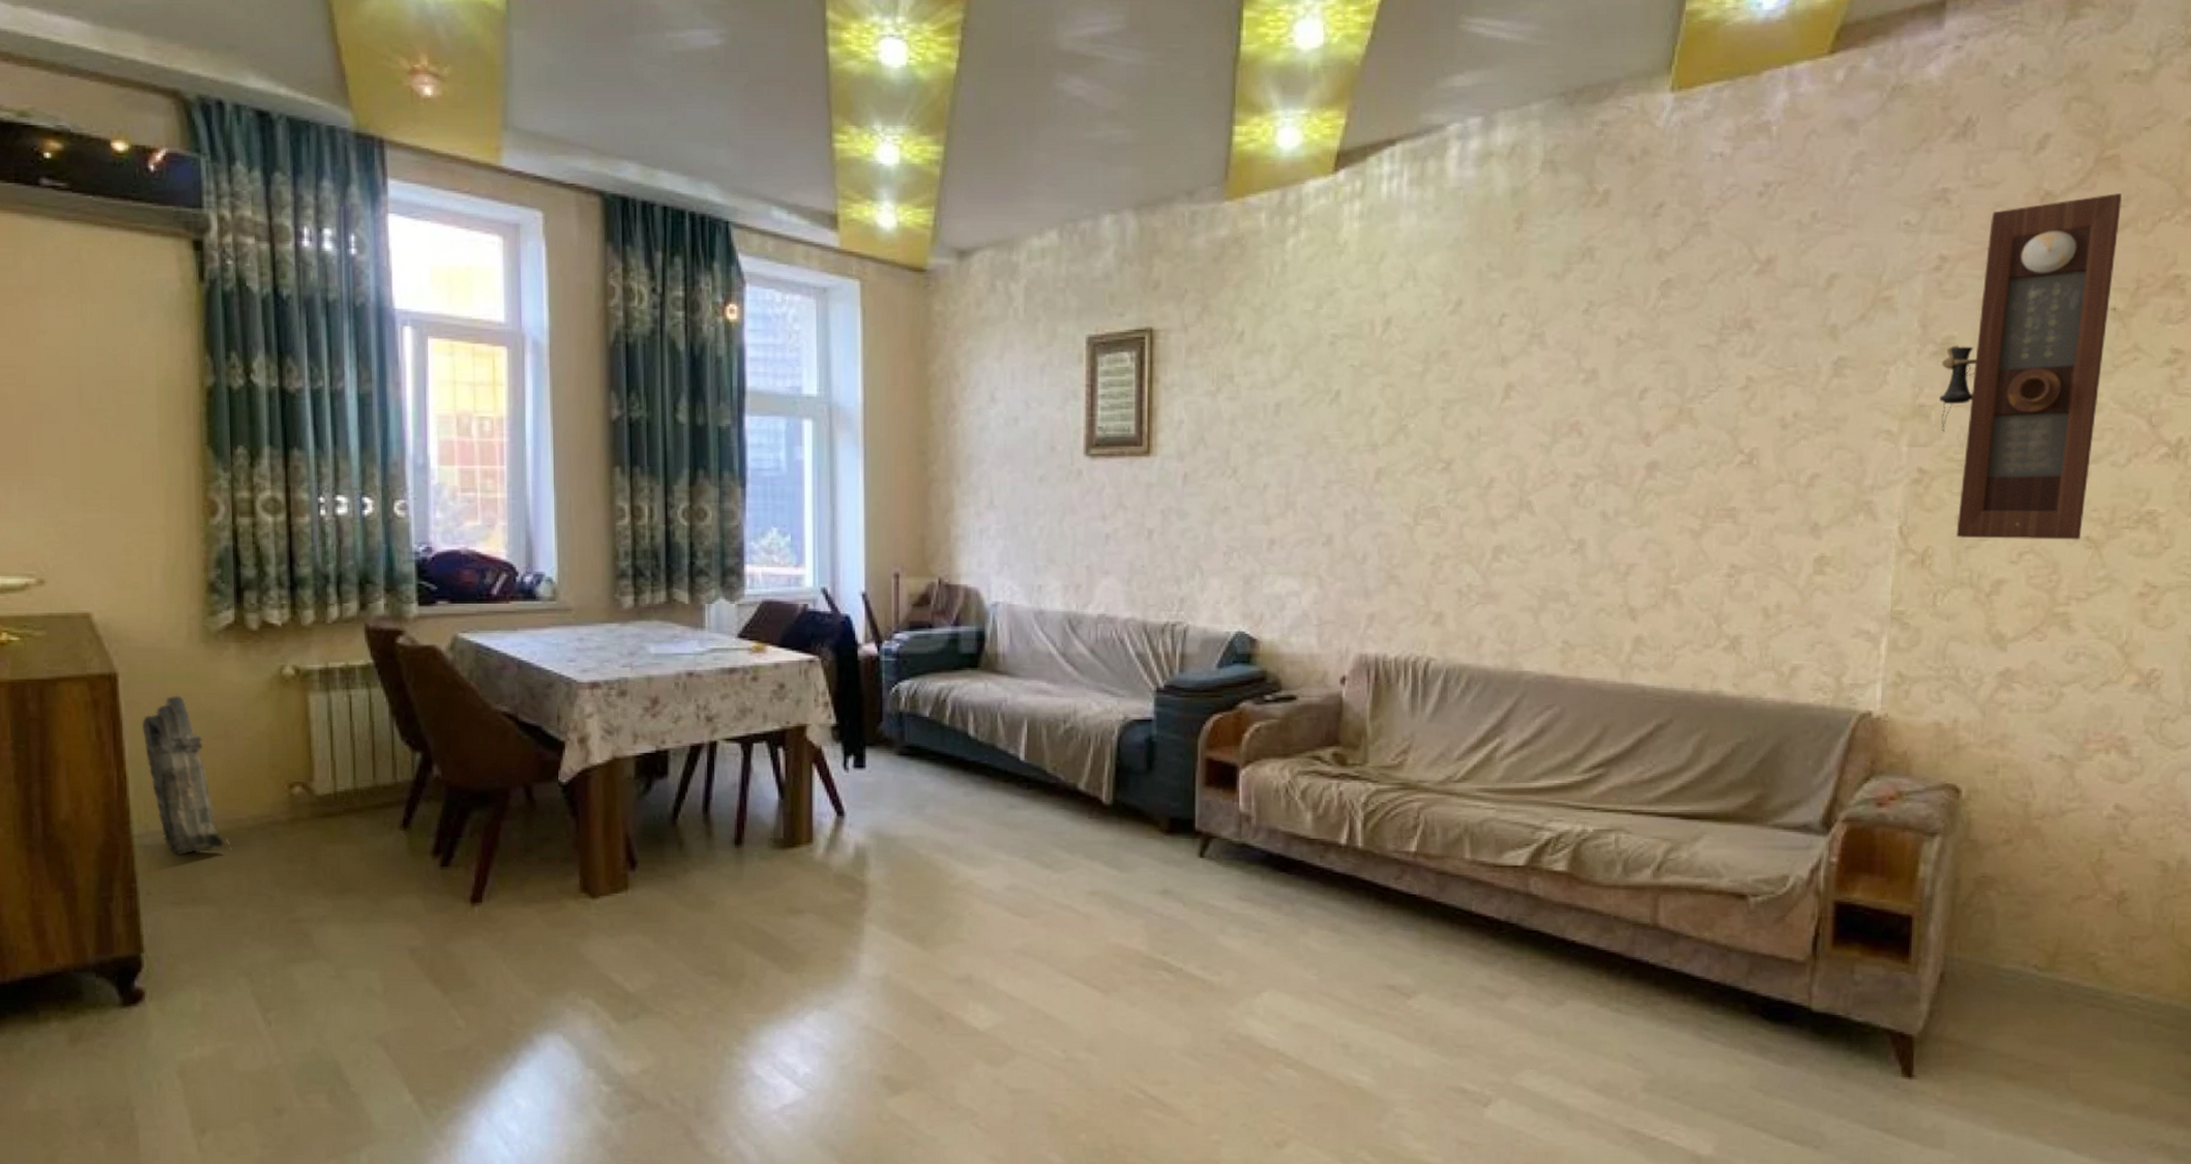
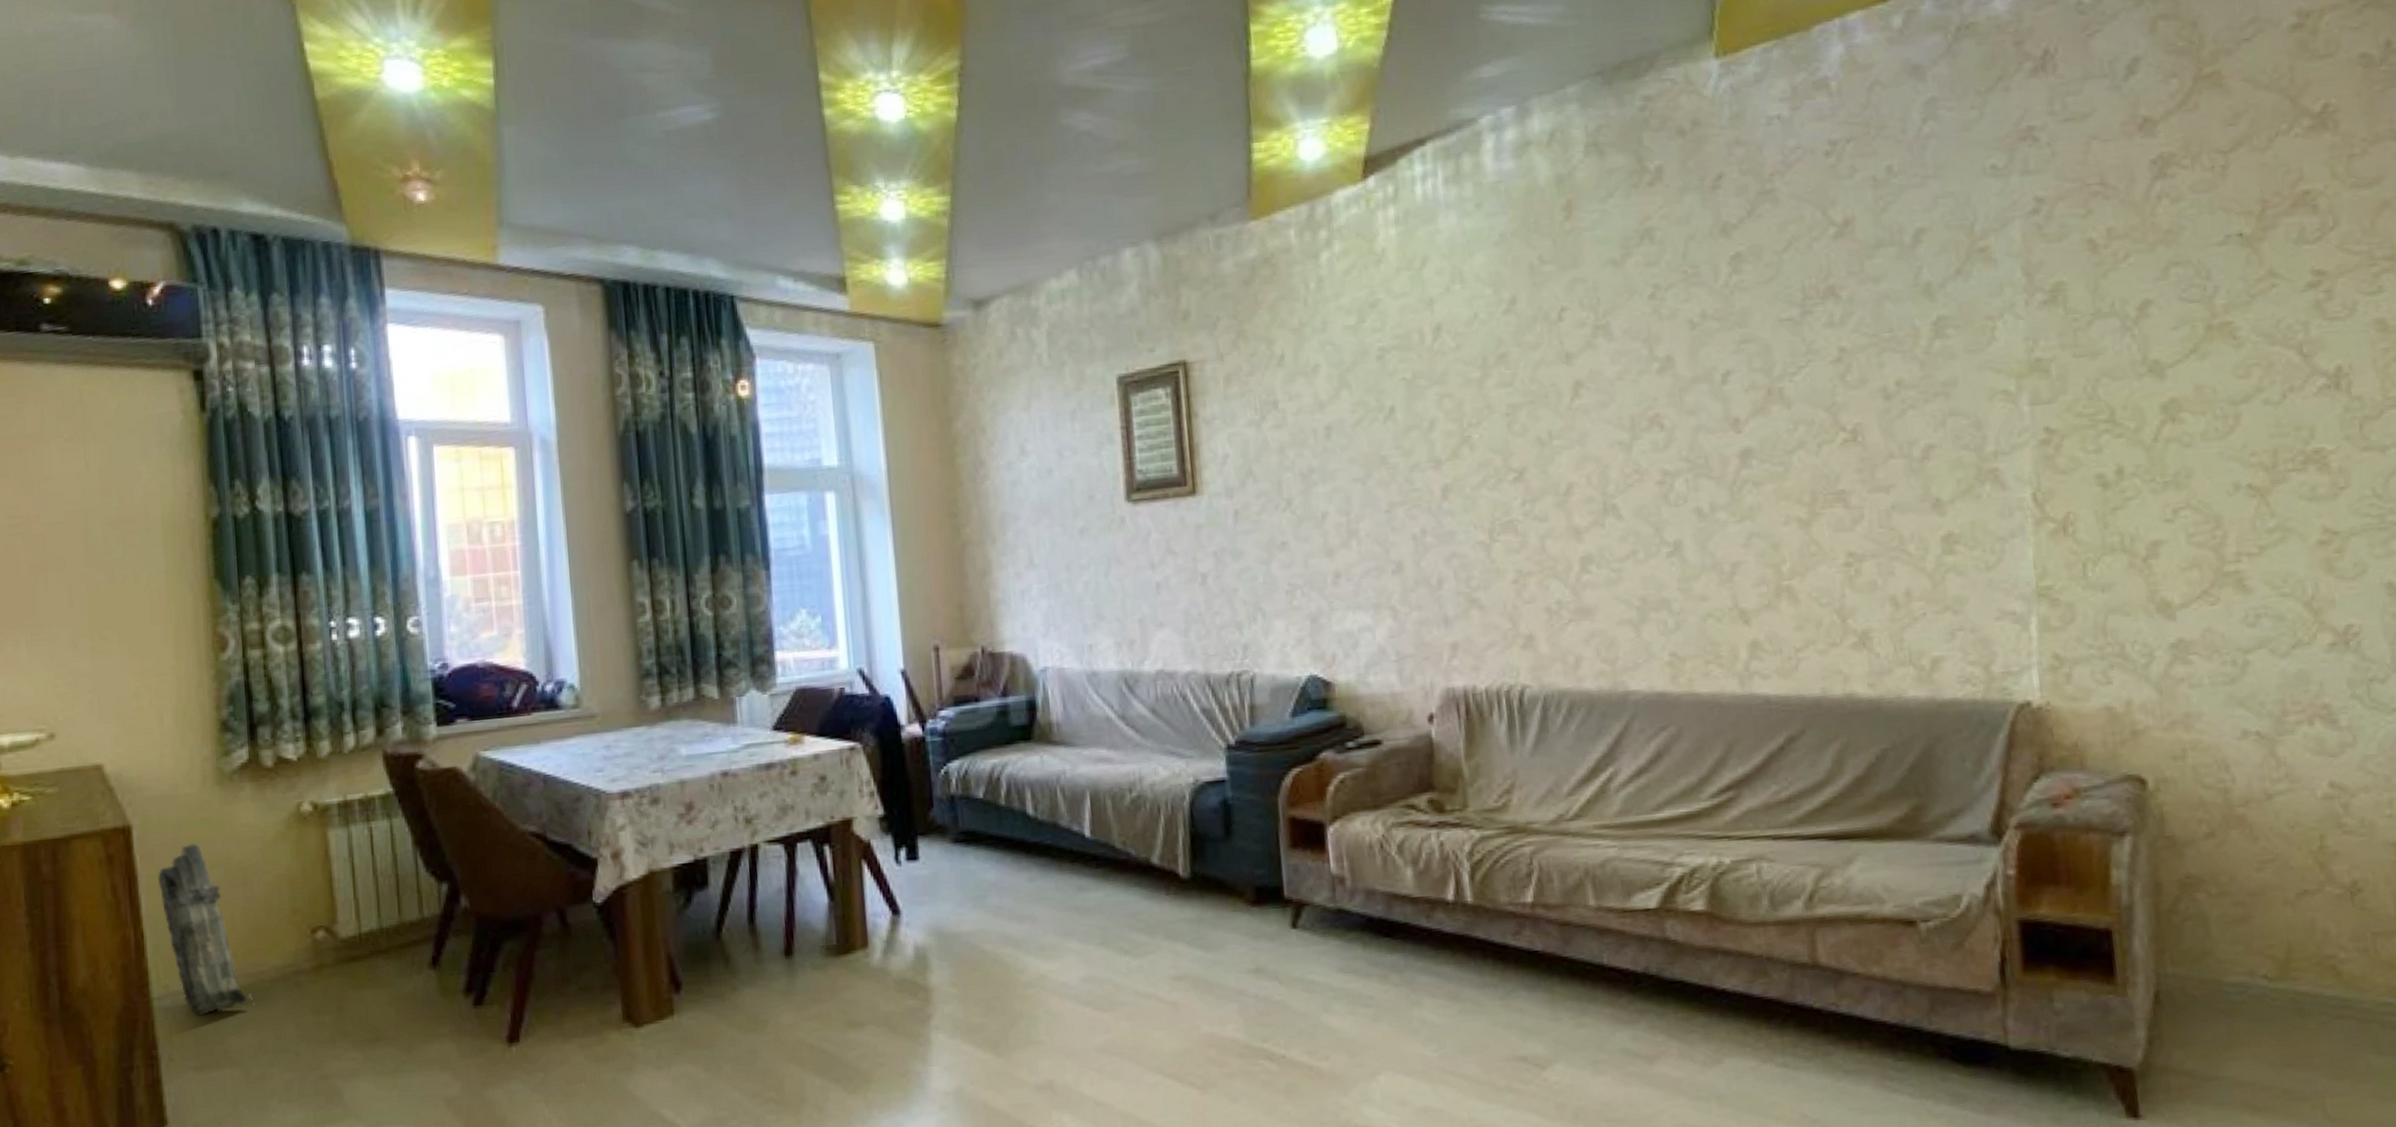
pendulum clock: present [1940,193,2123,540] -> none [2054,111,2242,500]

